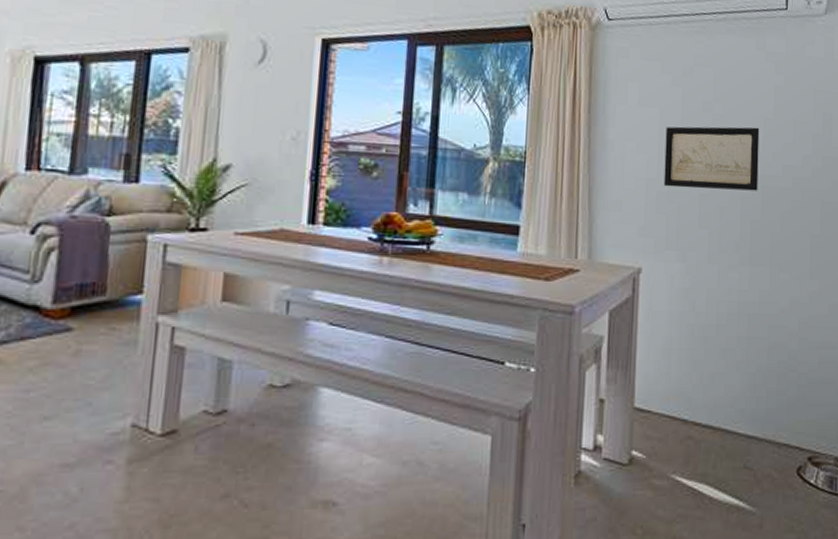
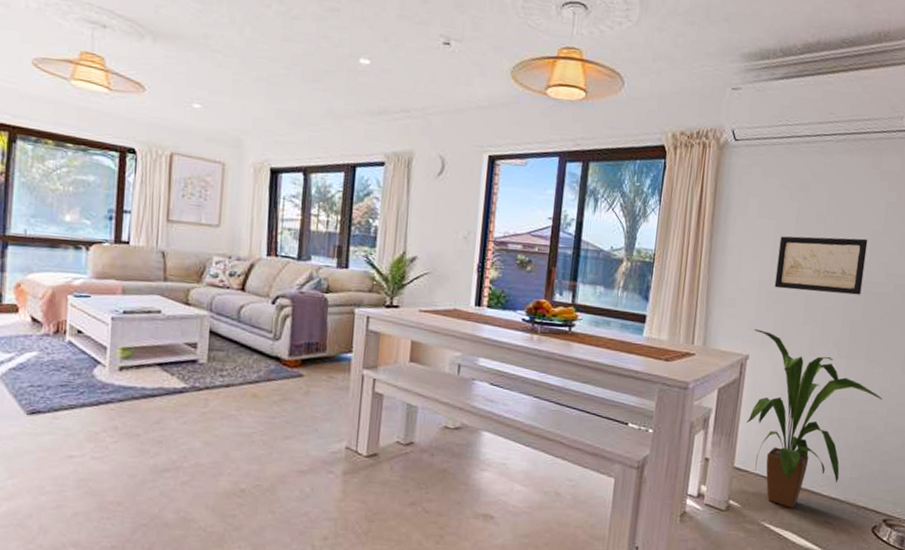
house plant: none [644,236,793,453] -> present [746,329,883,508]

